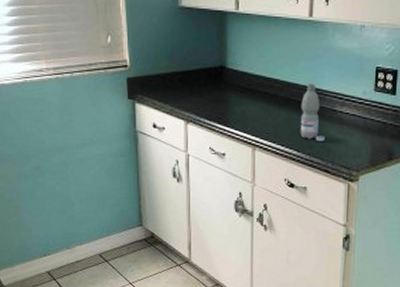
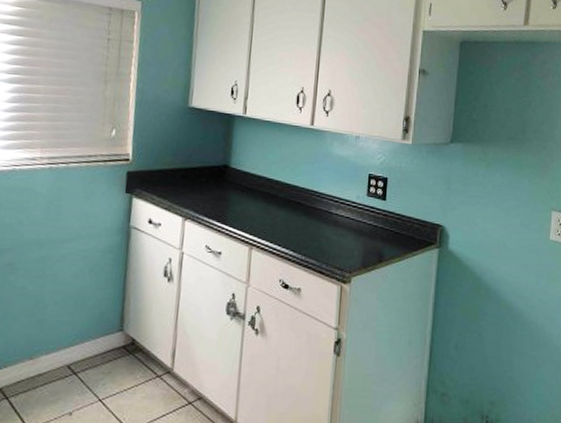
water bottle: present [300,84,325,141] -> none [297,186,320,242]

